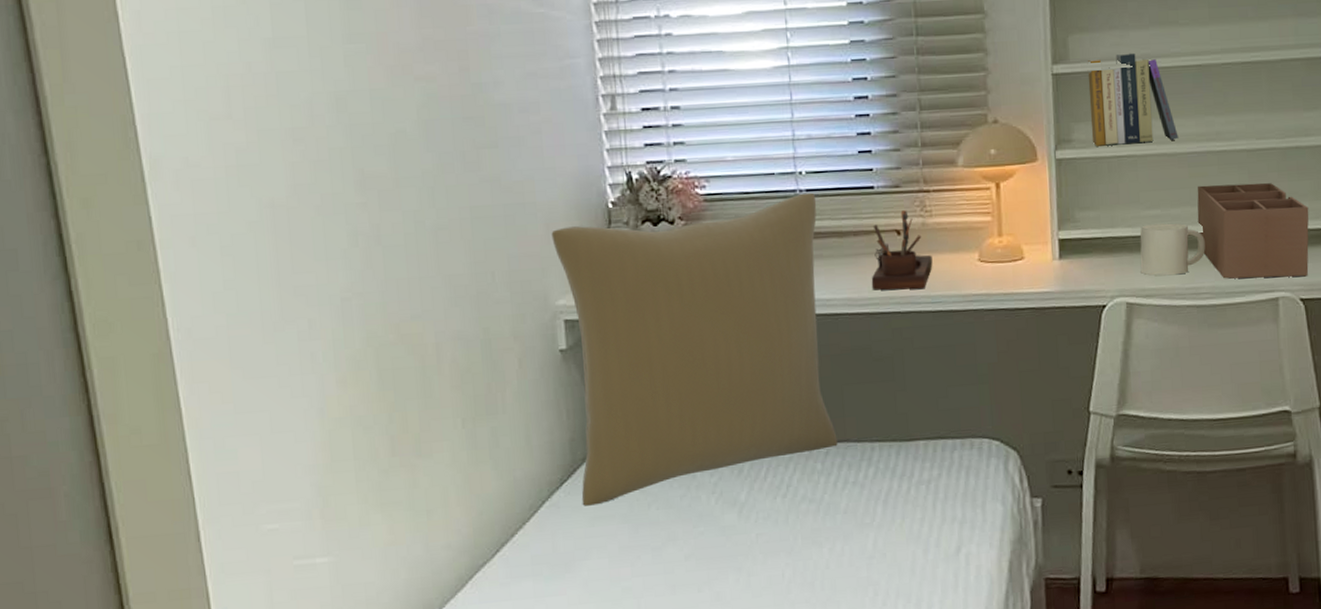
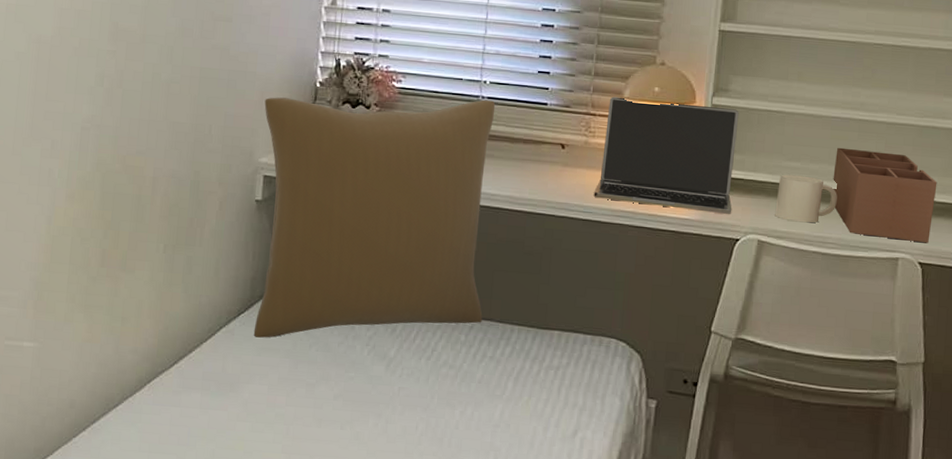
desk organizer: present [871,210,933,291] -> none [532,128,590,198]
laptop: none [940,160,1094,285] -> present [594,96,739,215]
books: present [1087,53,1179,146] -> none [747,22,826,104]

